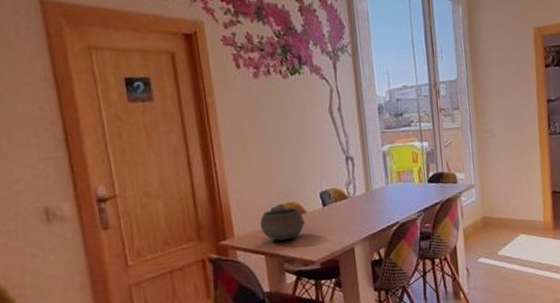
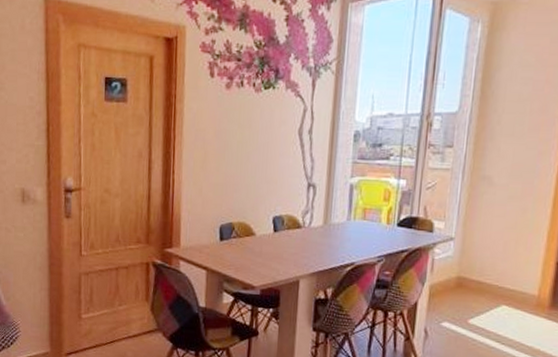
bowl: present [259,207,306,241] -> none [206,226,253,260]

